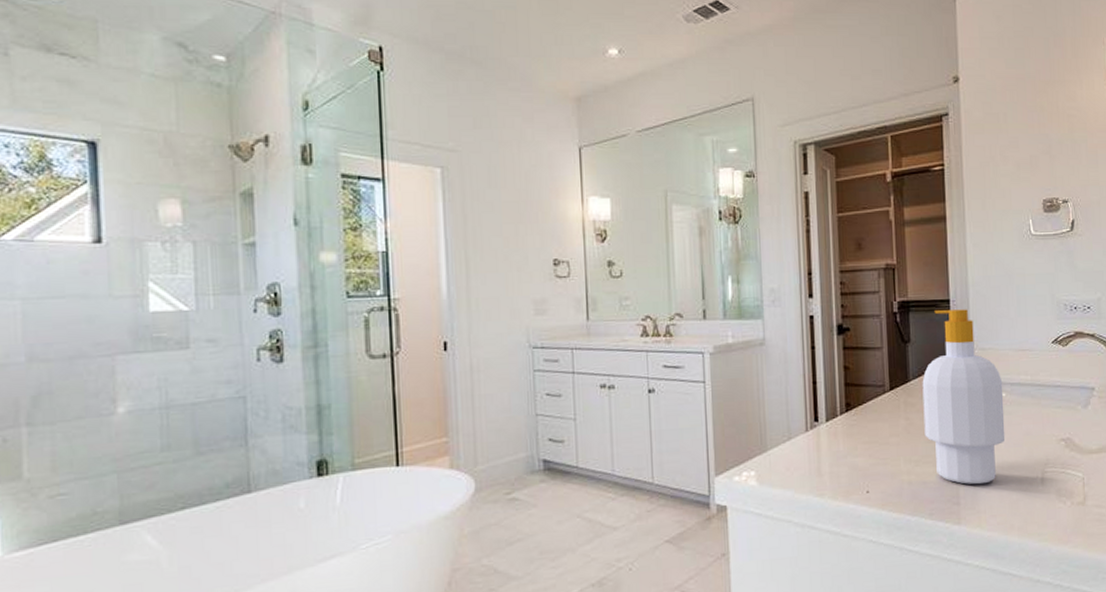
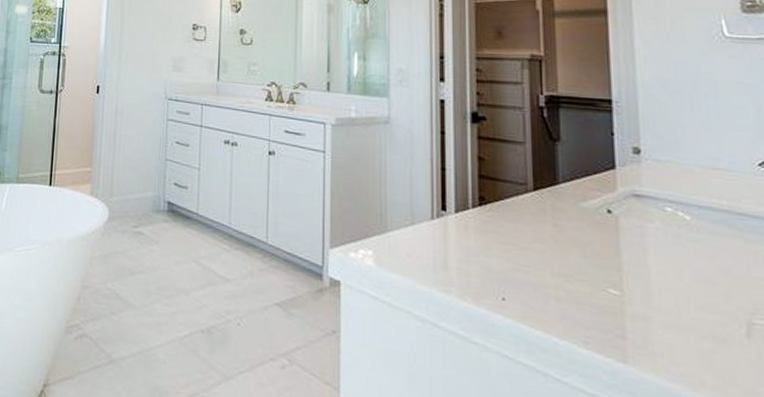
soap bottle: present [922,309,1006,485] -> none [575,109,691,321]

